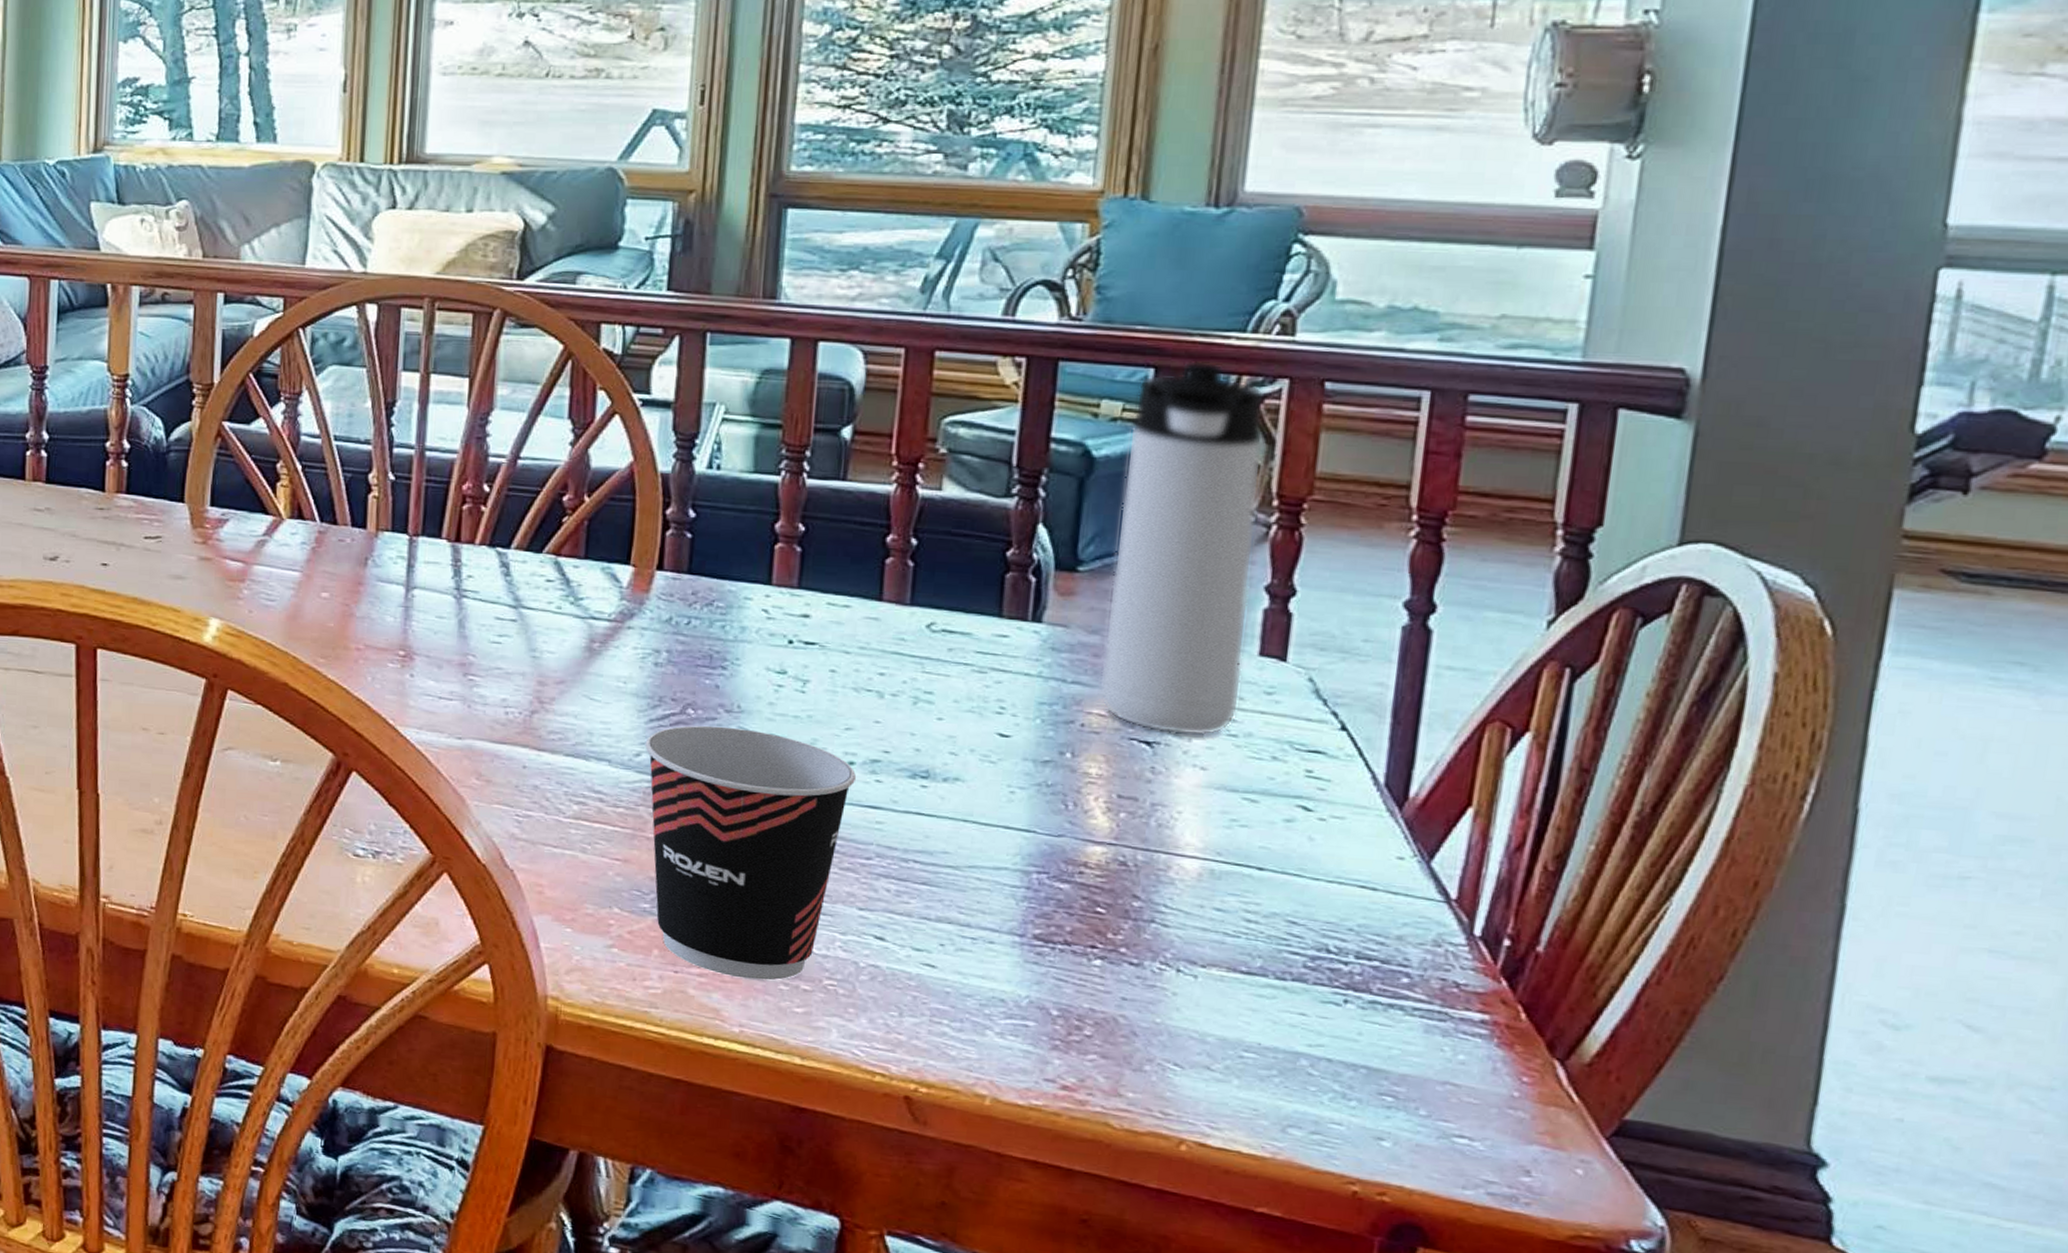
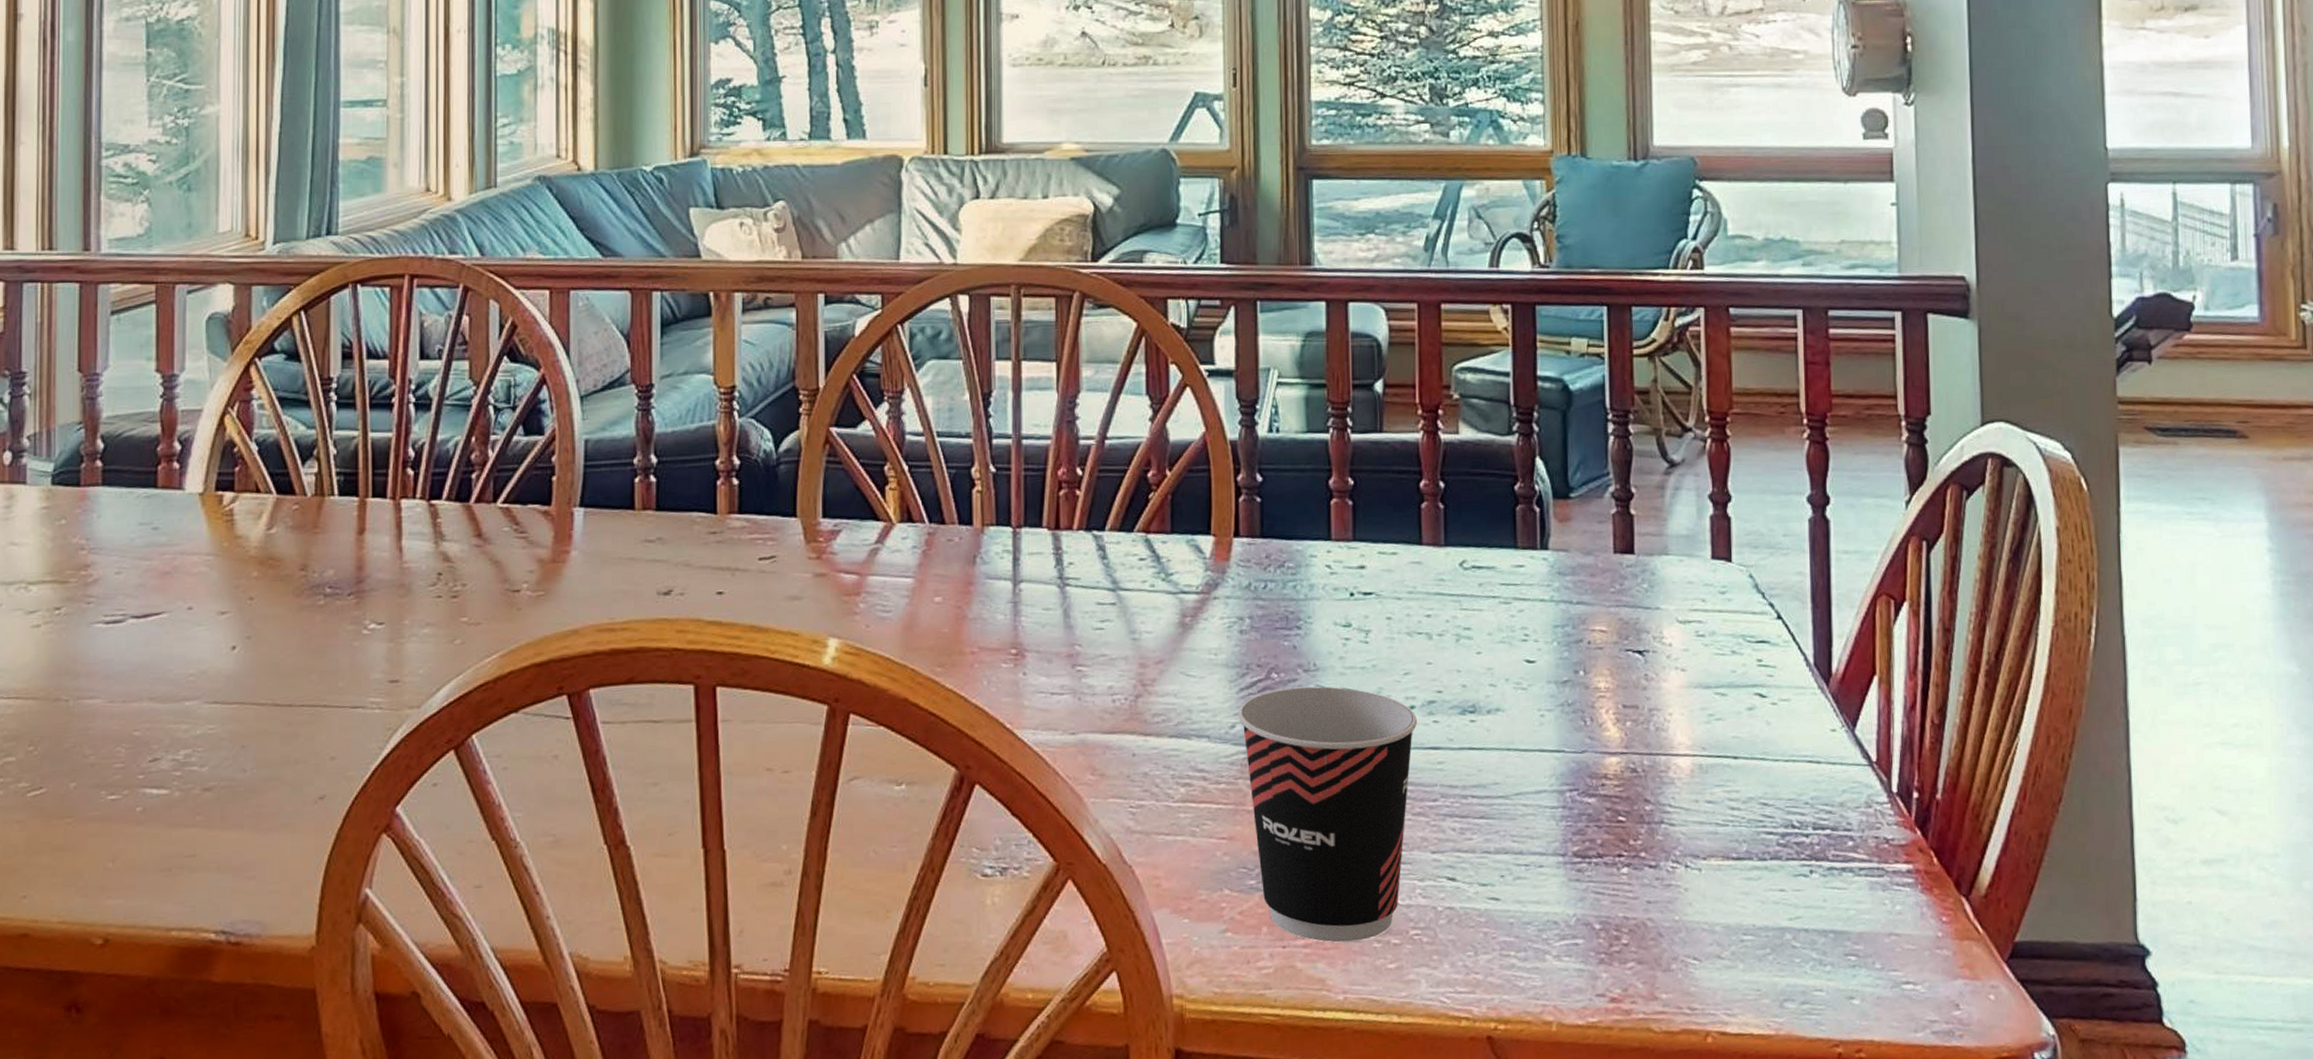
thermos bottle: present [1099,361,1265,737] -> none [1595,297,1703,641]

